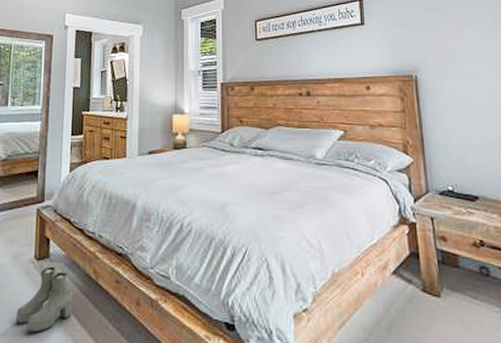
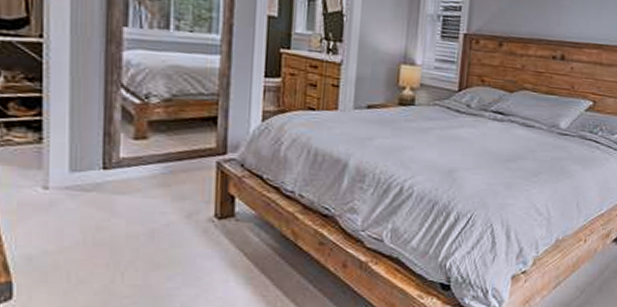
boots: present [15,267,73,333] -> none [190,226,265,294]

